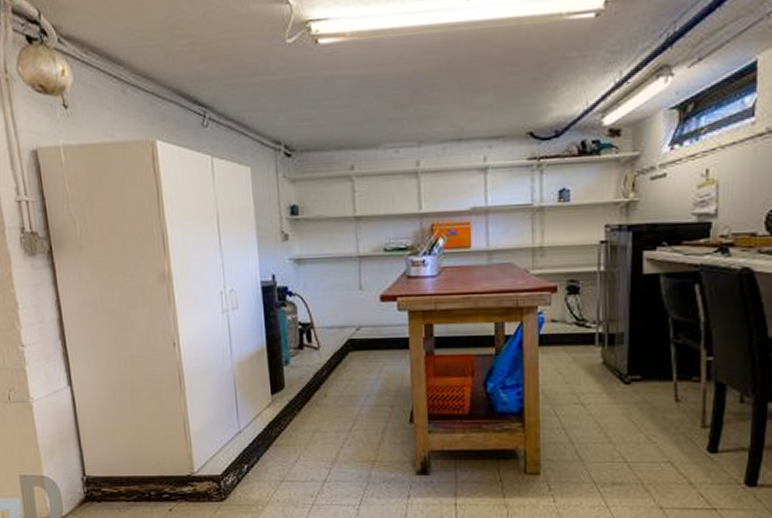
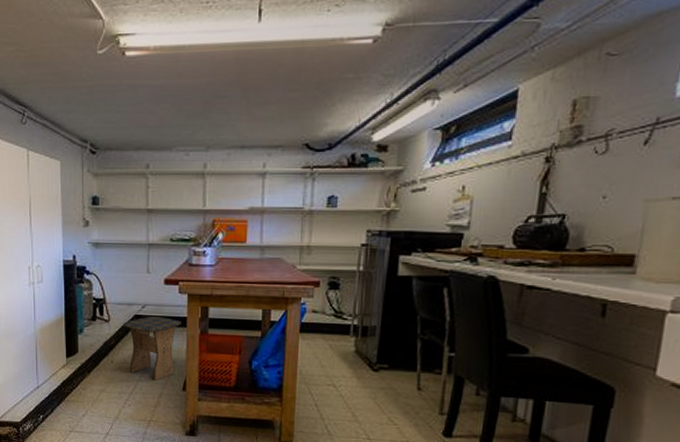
stool: none [334,338,403,415] -> present [122,315,181,382]

